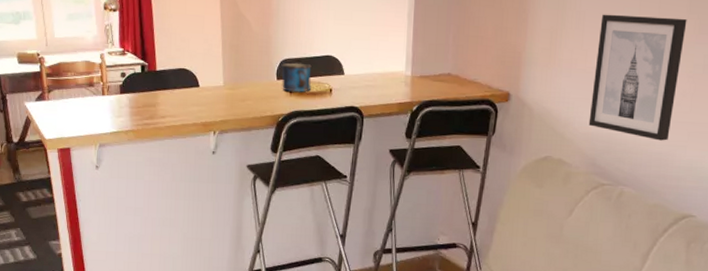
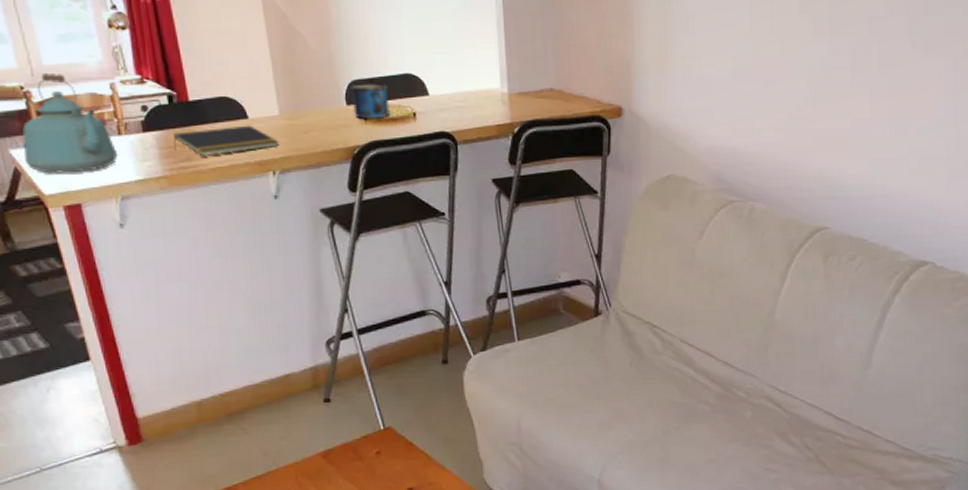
kettle: none [35,43,101,123] -> present [22,72,118,174]
notepad: none [141,92,220,116] -> present [173,125,278,156]
wall art: present [588,14,687,141] -> none [710,16,800,150]

